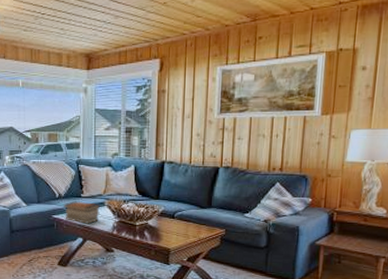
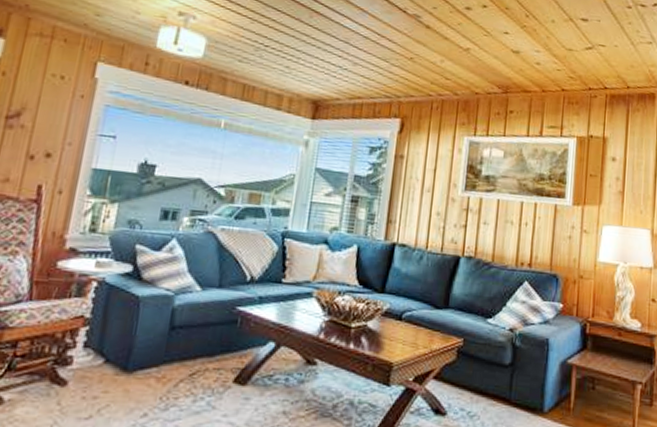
book stack: present [63,201,100,224] -> none [254,288,306,322]

